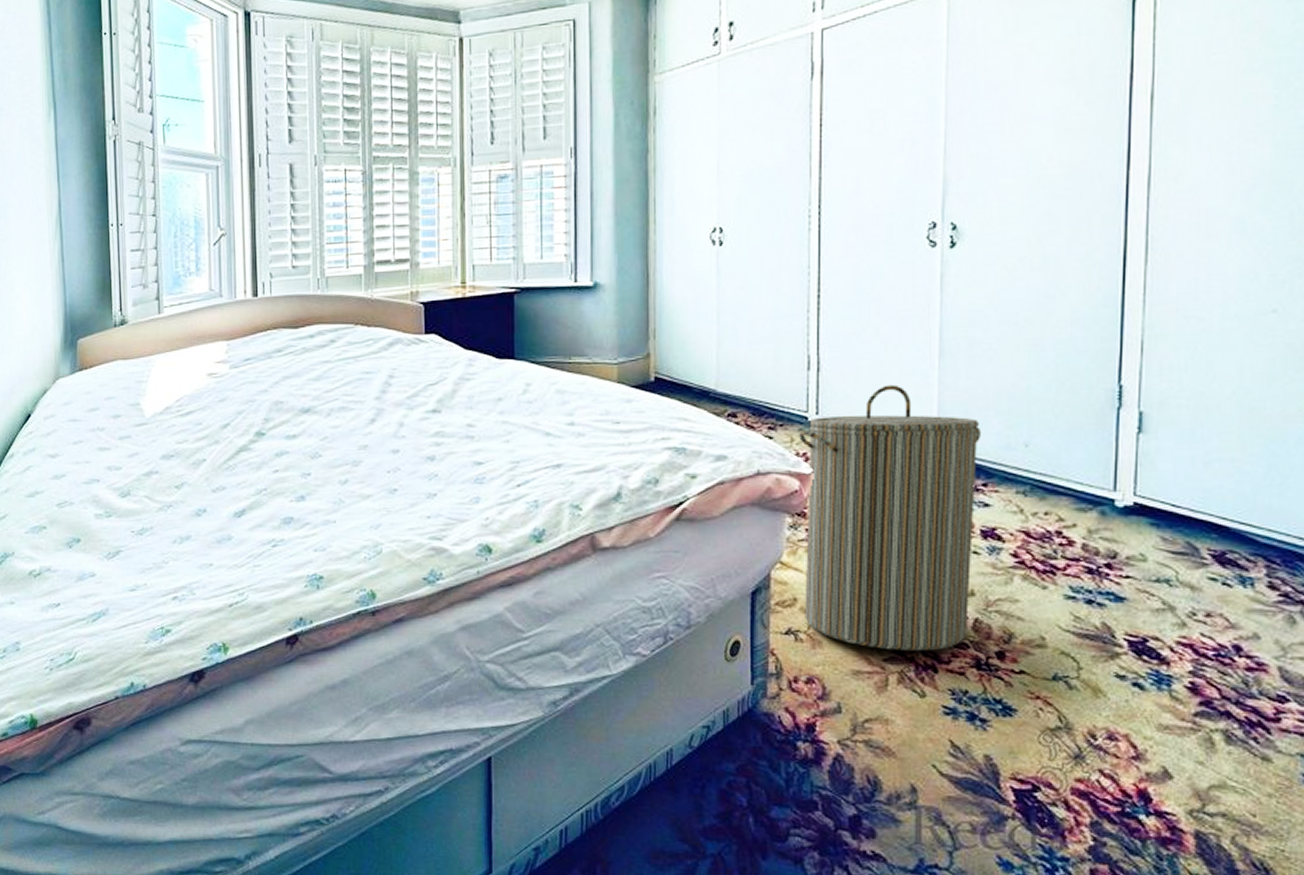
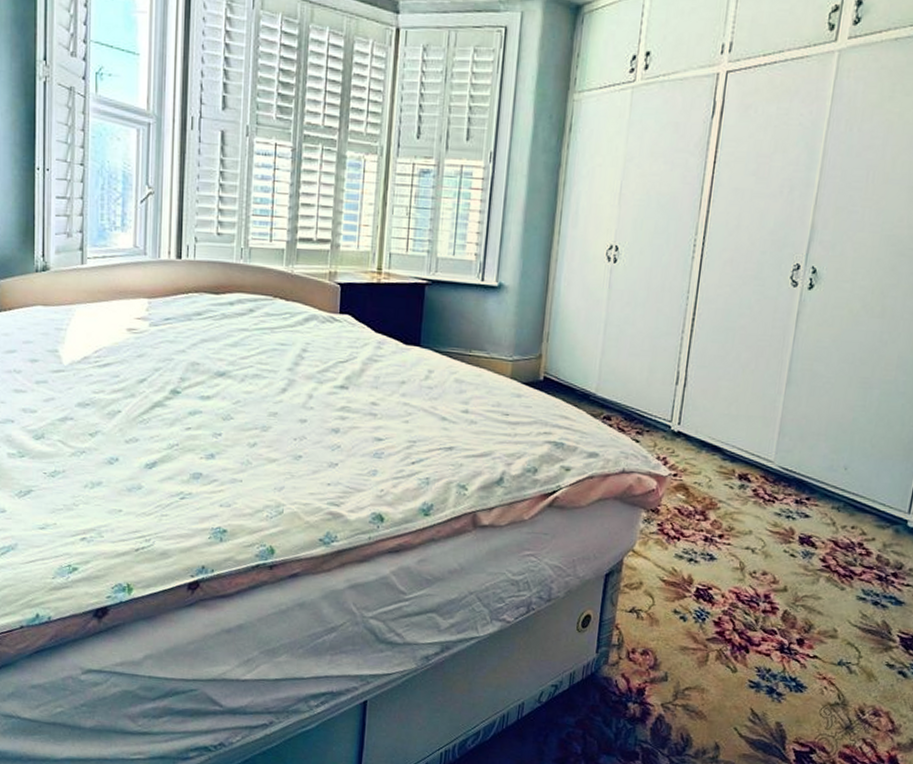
laundry hamper: present [799,384,982,651] -> none [647,404,812,635]

